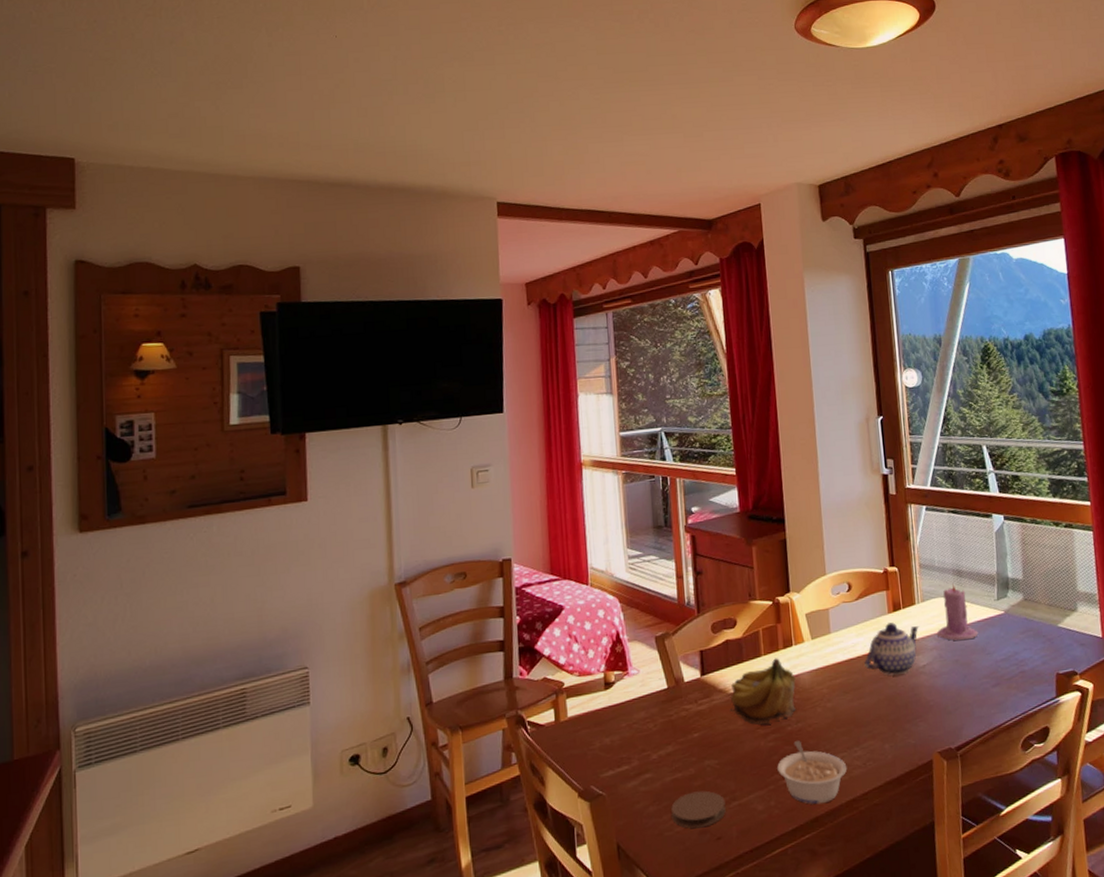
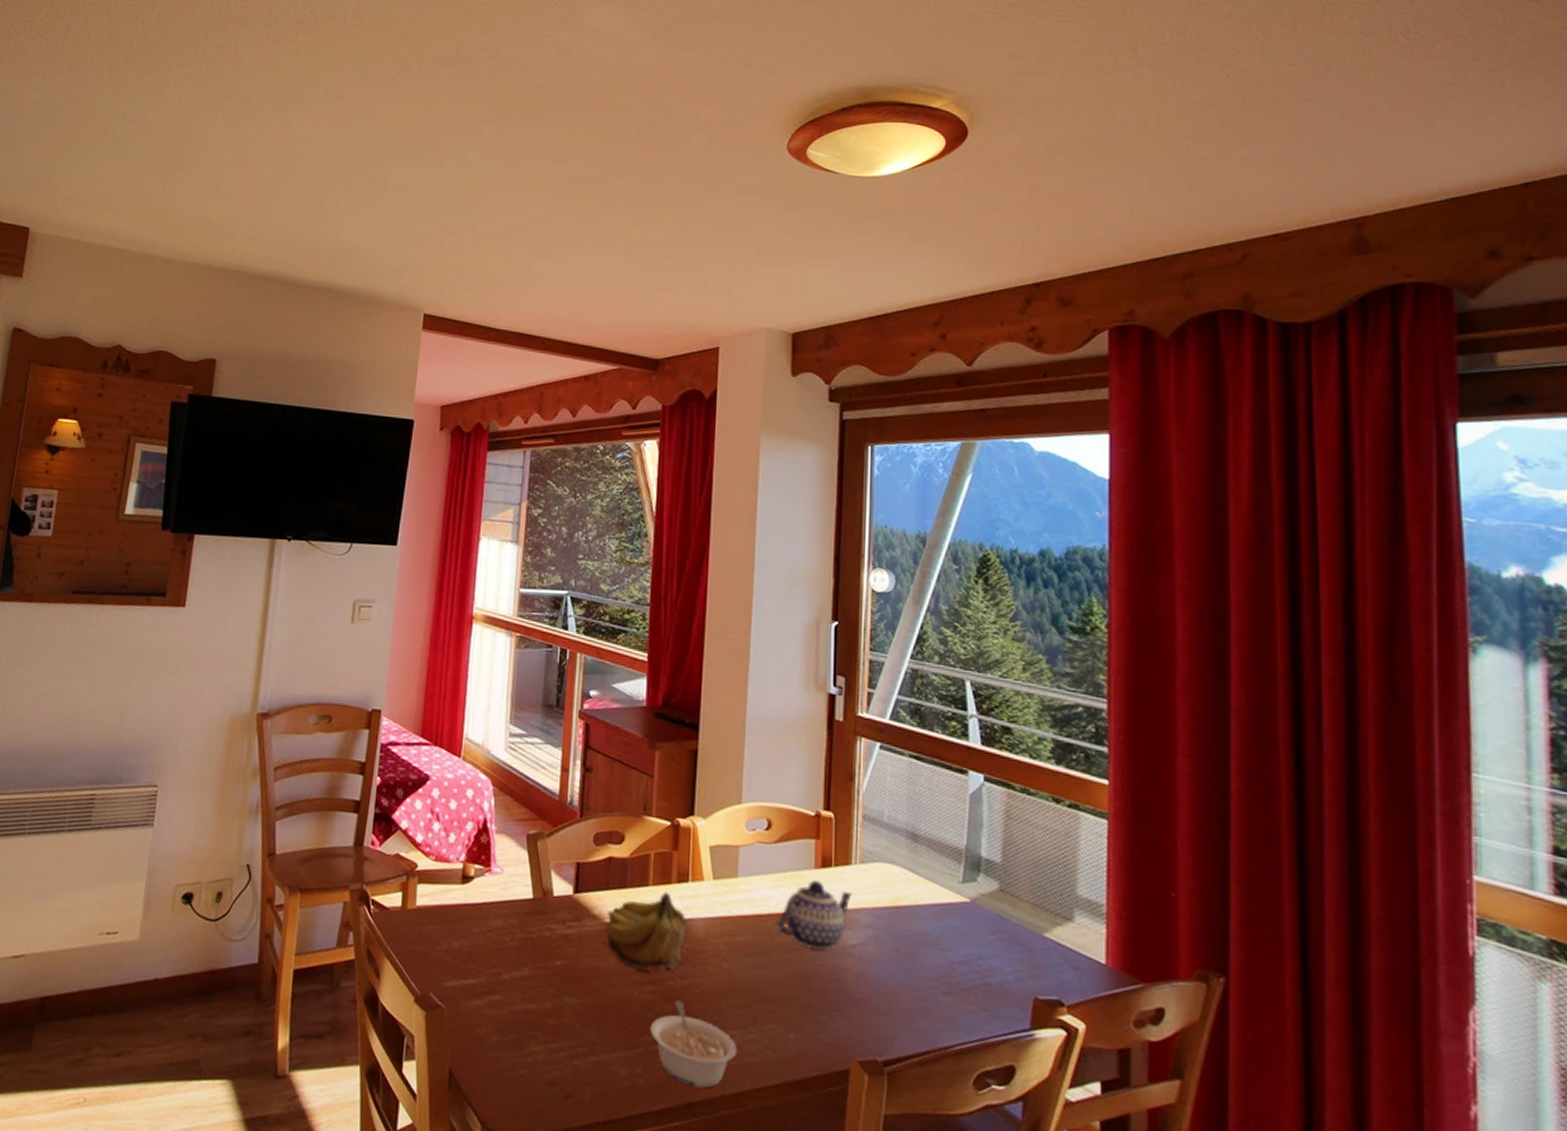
coaster: present [671,790,726,829] -> none [516,1031,582,1078]
candle: present [937,583,979,641] -> none [876,848,932,926]

